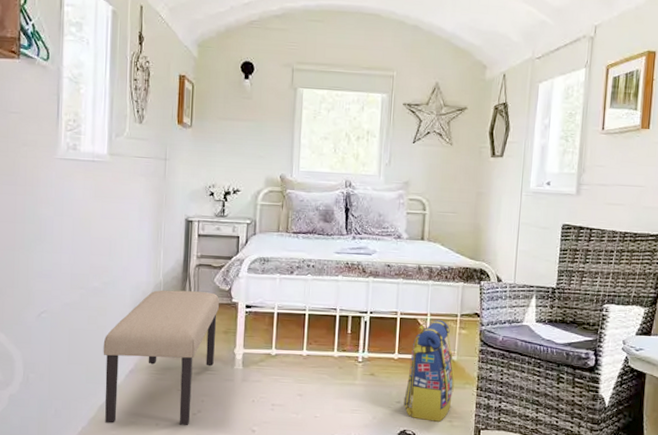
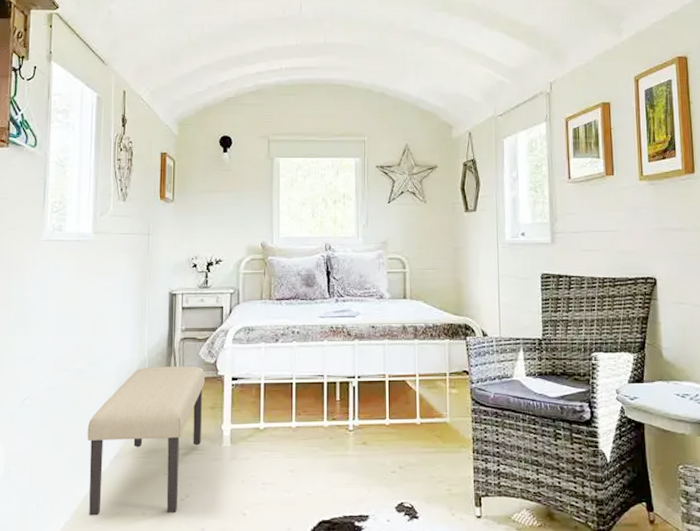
backpack: present [404,320,455,422] -> none [399,380,450,491]

